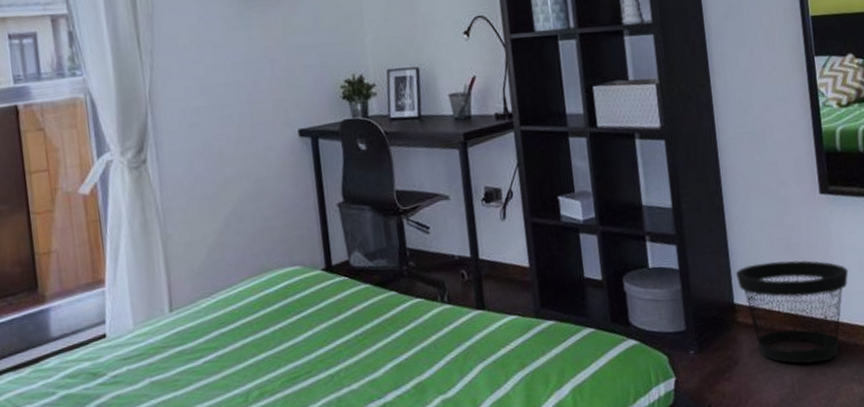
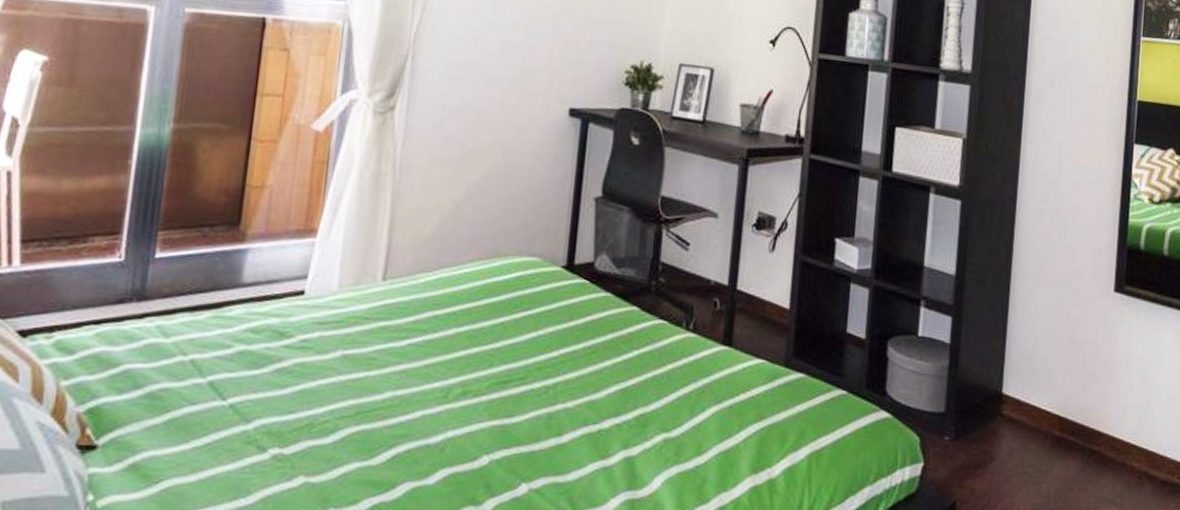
wastebasket: present [735,260,849,364] -> none [1009,354,1130,476]

